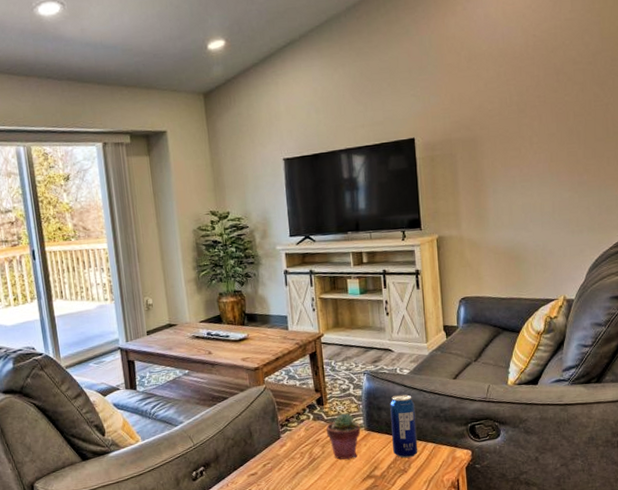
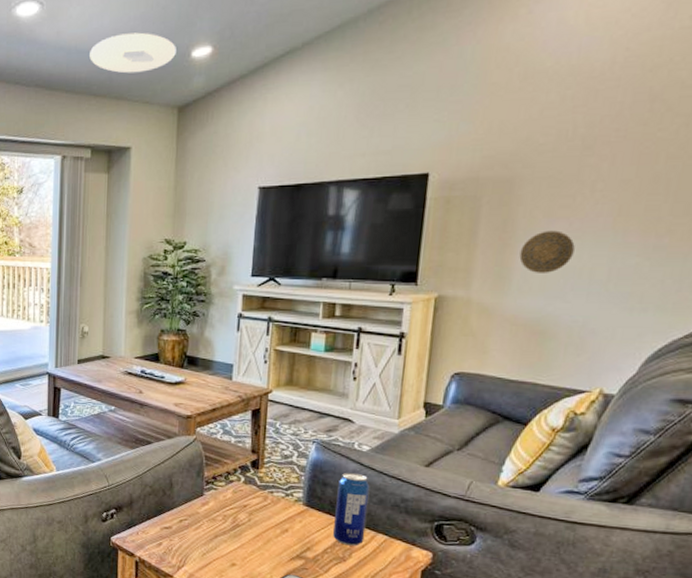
ceiling light: none [115,28,194,66] -> present [90,32,176,74]
potted succulent: present [326,413,361,460] -> none [257,482,299,534]
decorative plate: none [490,176,527,211] -> present [519,230,575,273]

